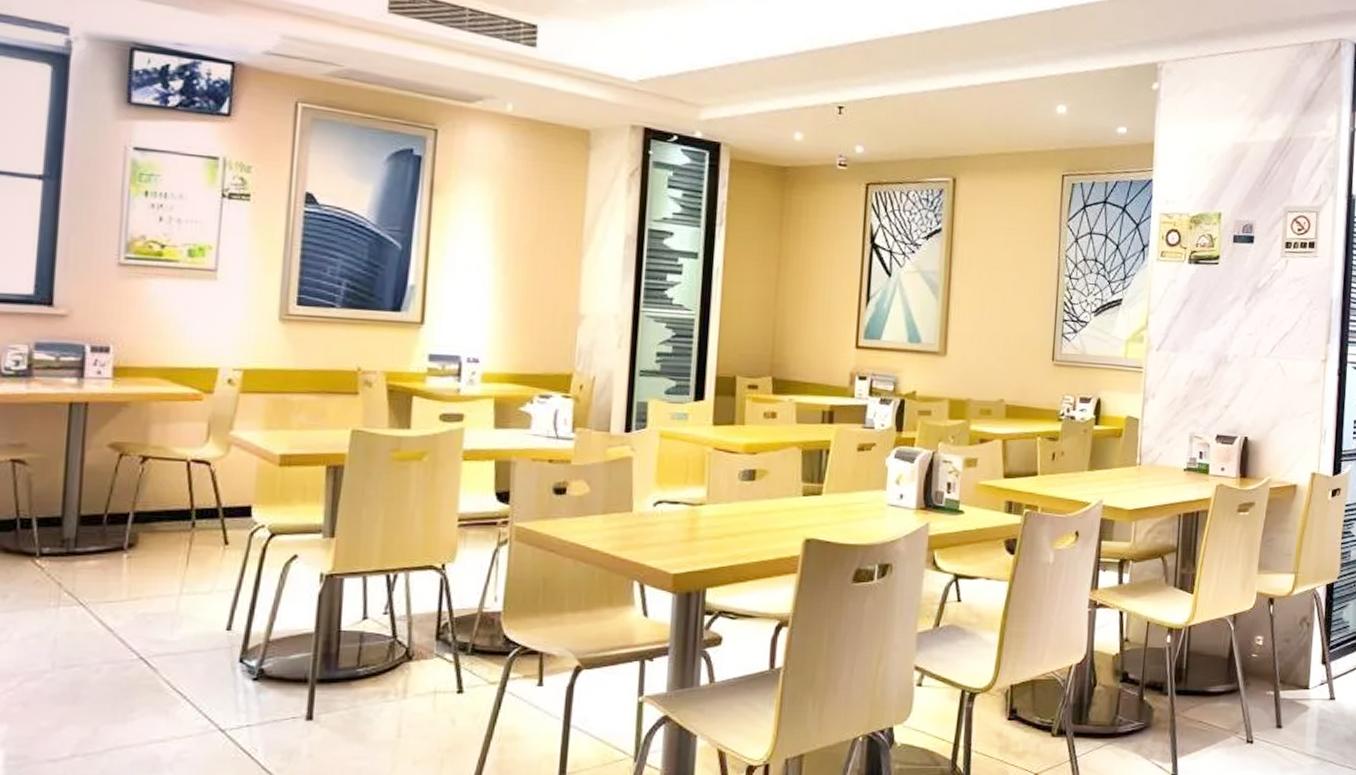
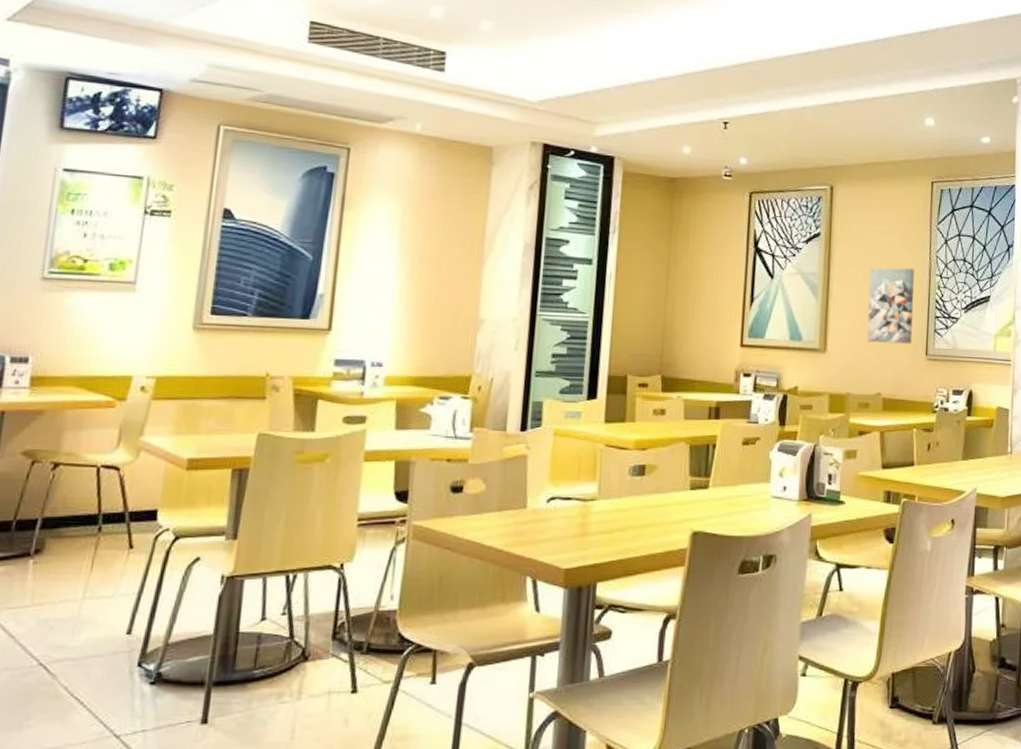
wall art: none [990,267,1042,349] -> present [867,267,914,344]

